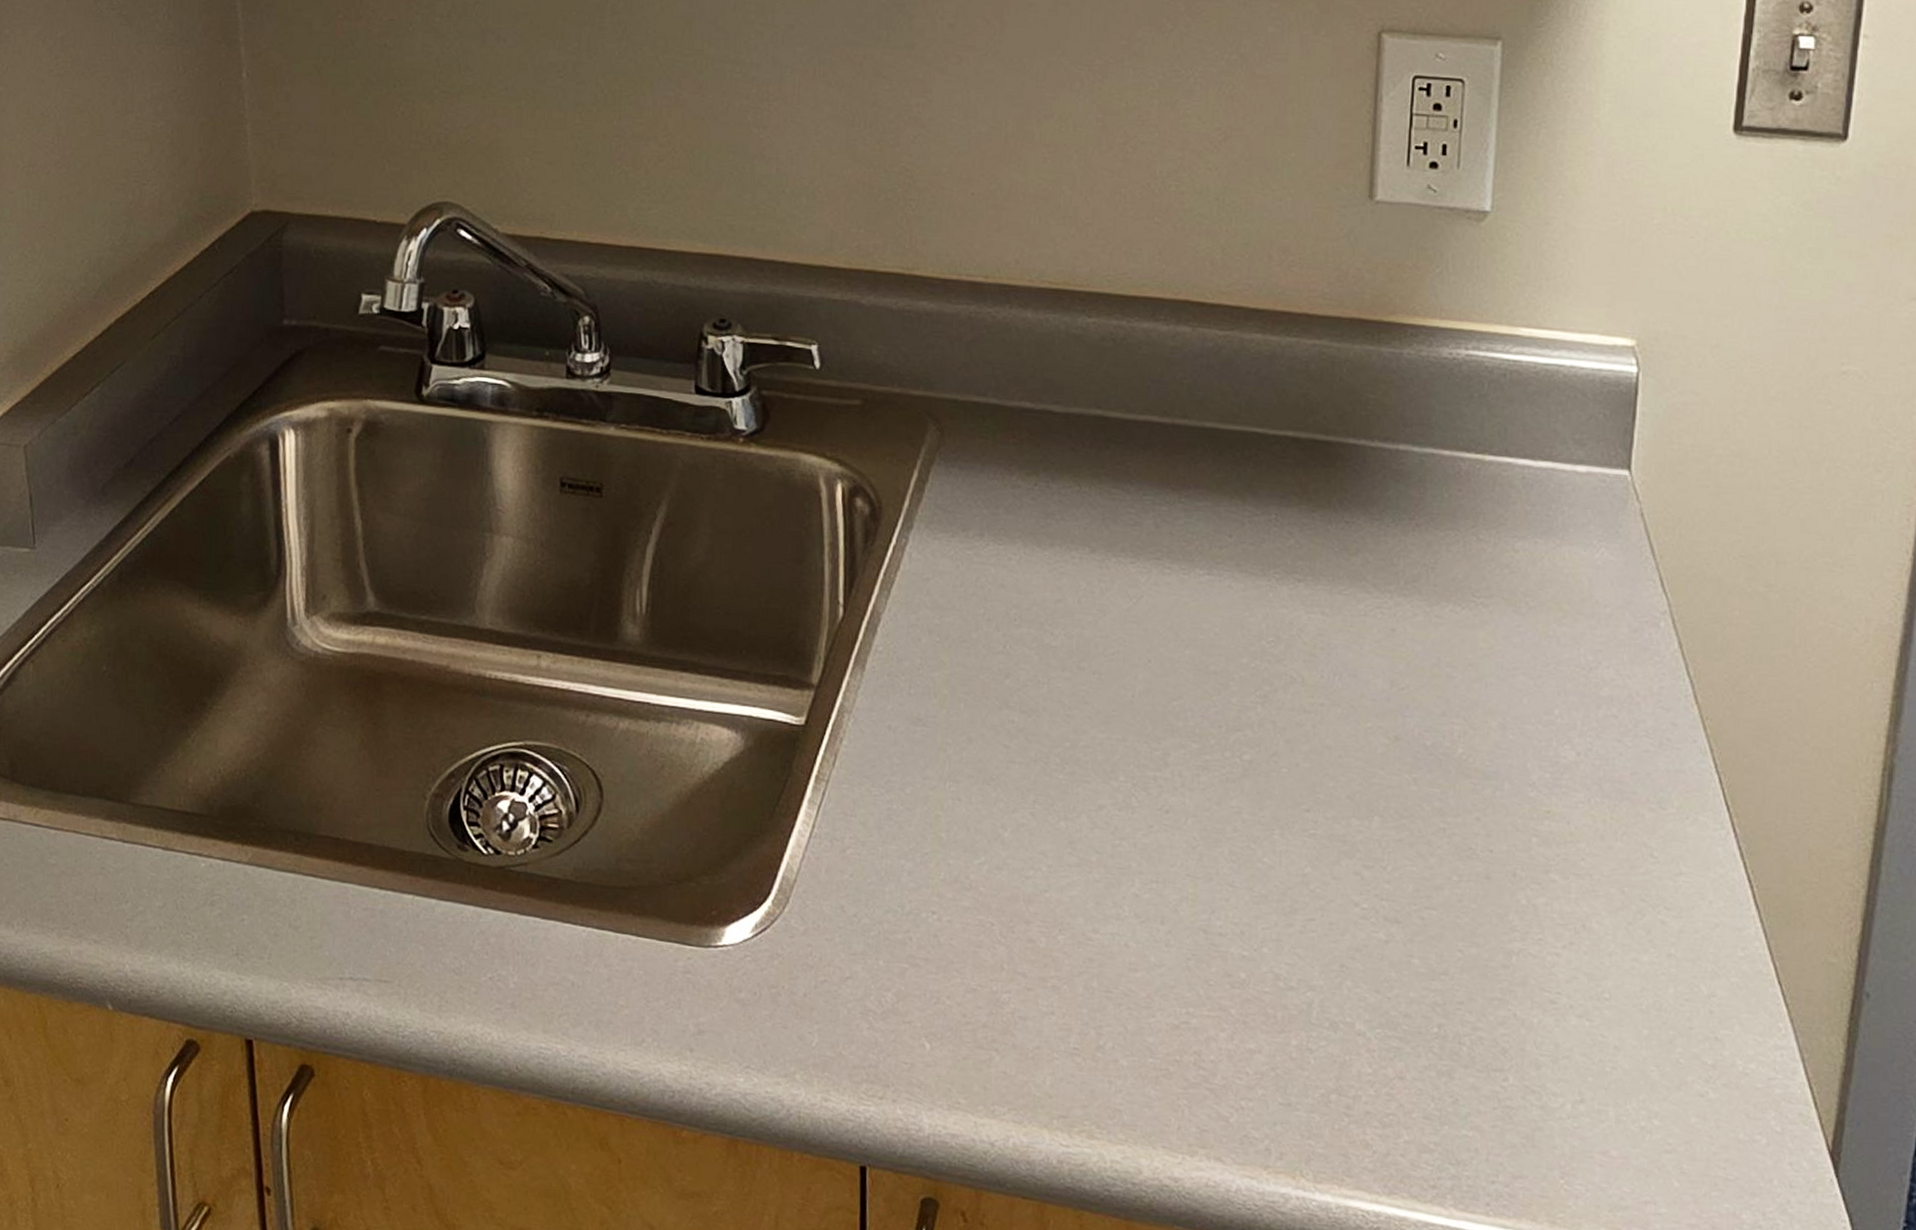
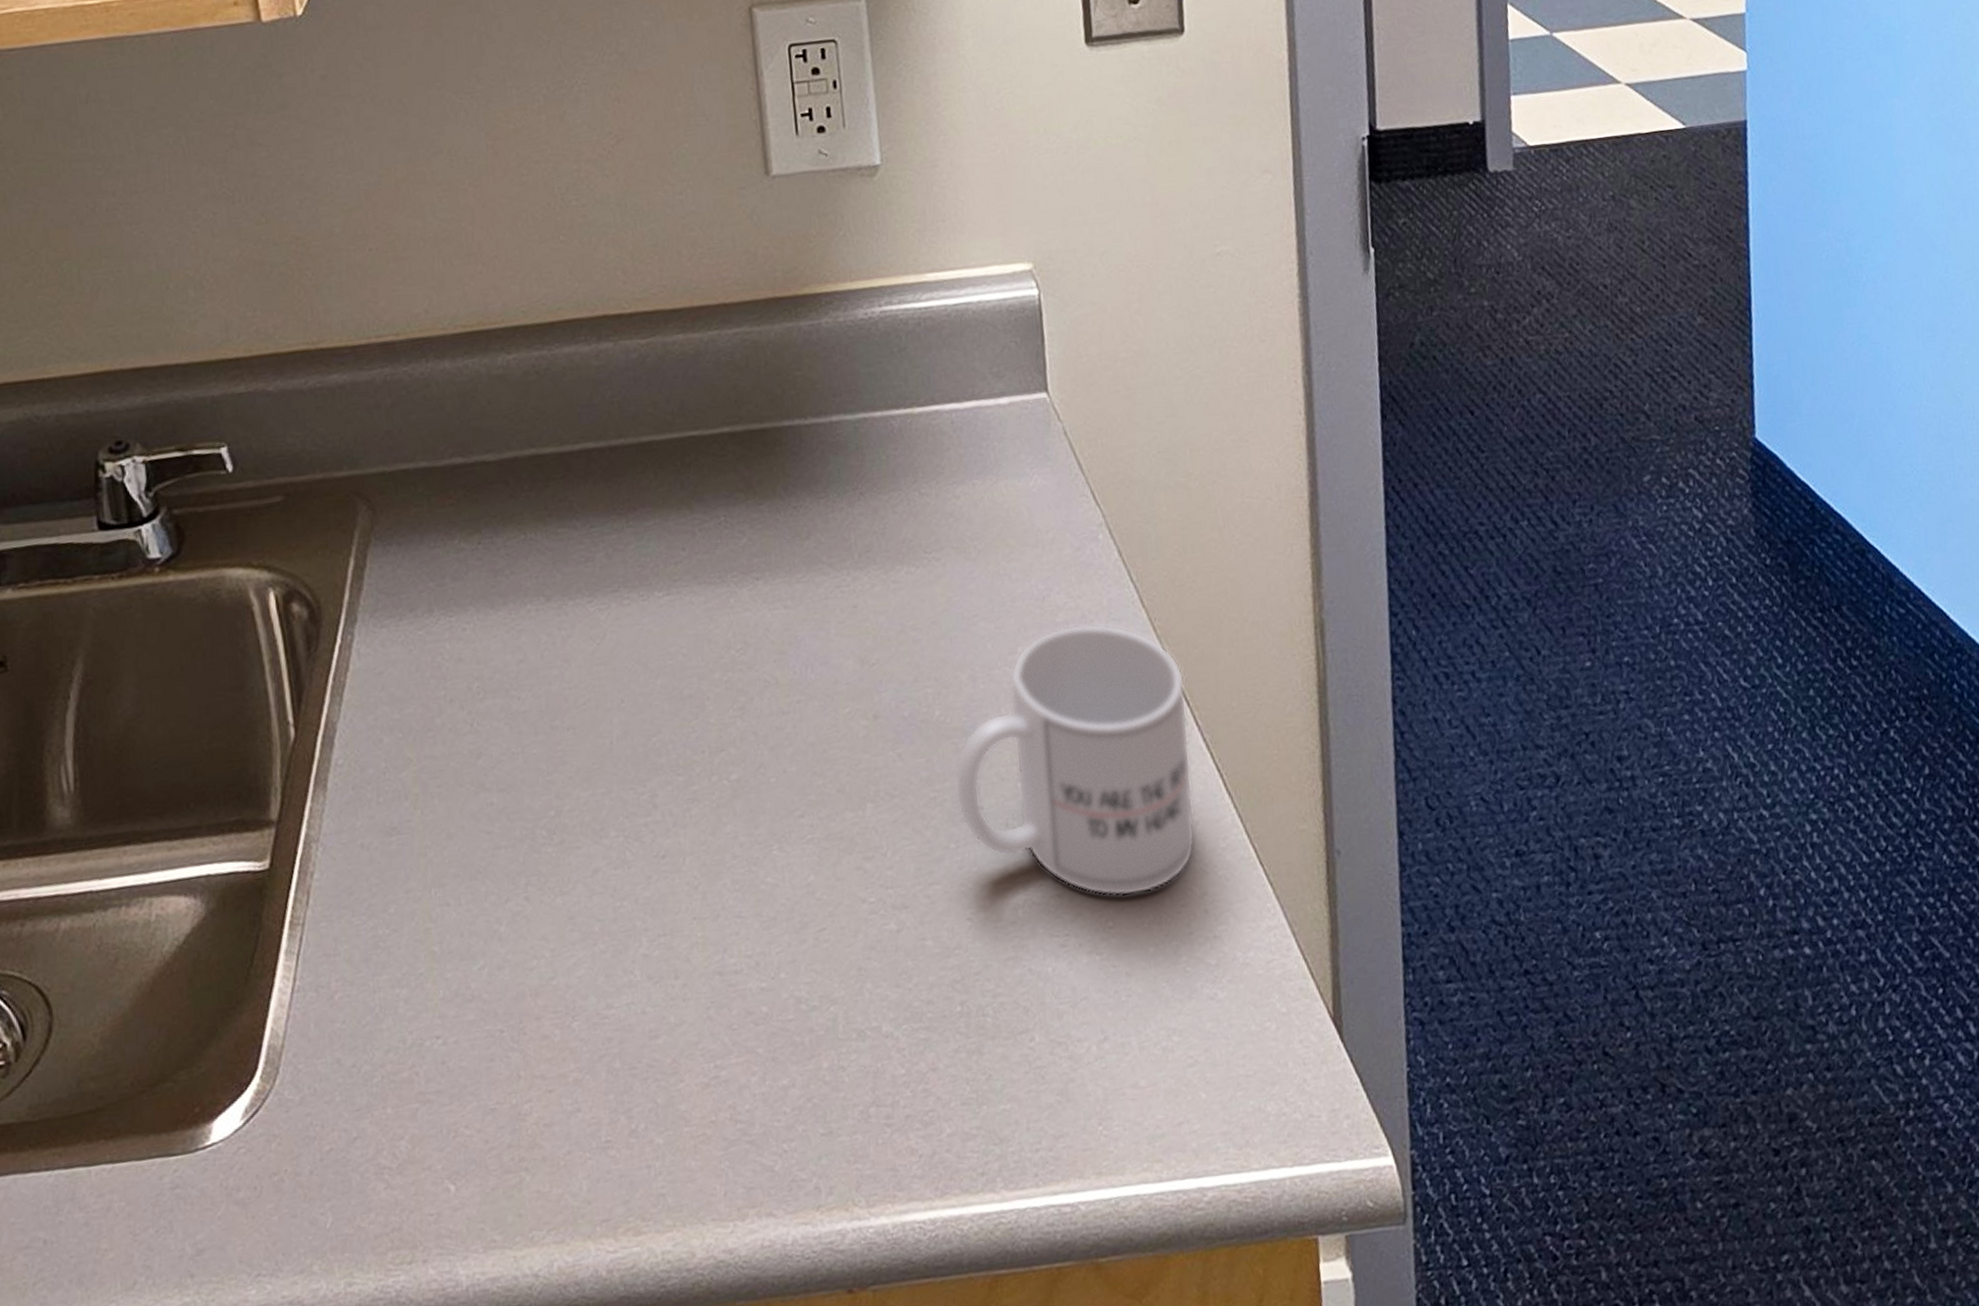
mug: none [1466,701,1729,978] -> present [954,623,1196,897]

